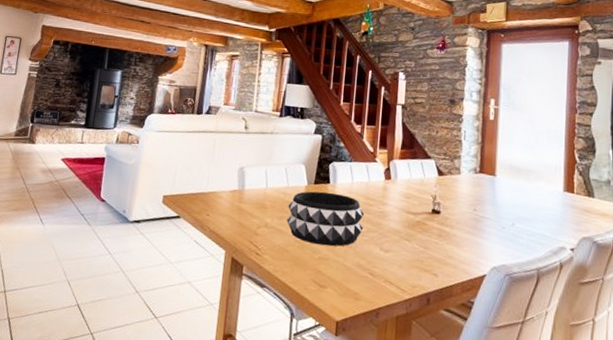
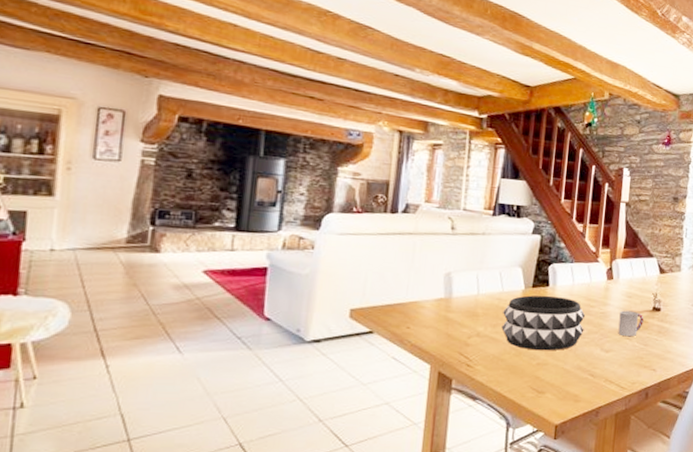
cup: none [397,211,423,239] -> present [618,310,644,337]

